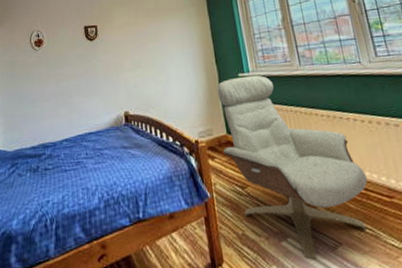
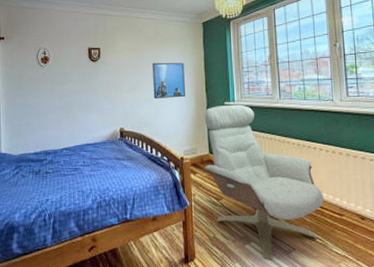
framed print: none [155,34,194,77] -> present [153,62,185,99]

